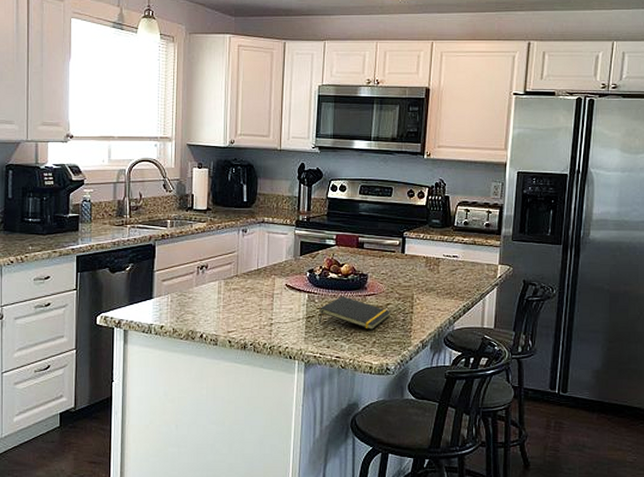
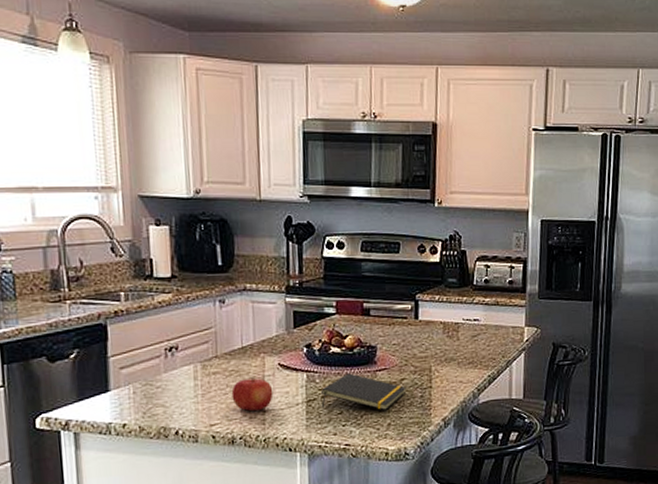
fruit: none [246,293,280,322] -> present [231,376,274,411]

